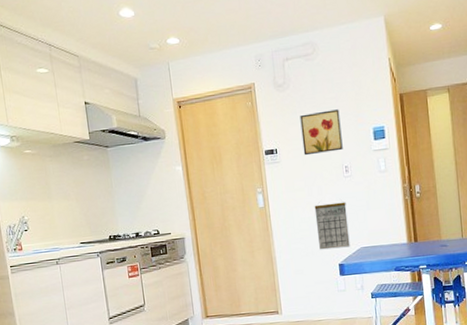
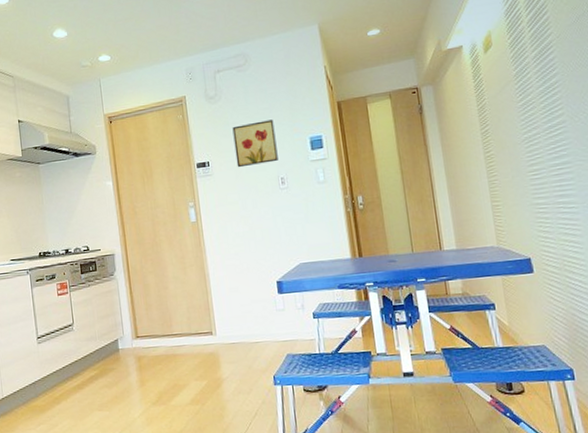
calendar: present [314,202,350,250] -> none [249,215,289,266]

